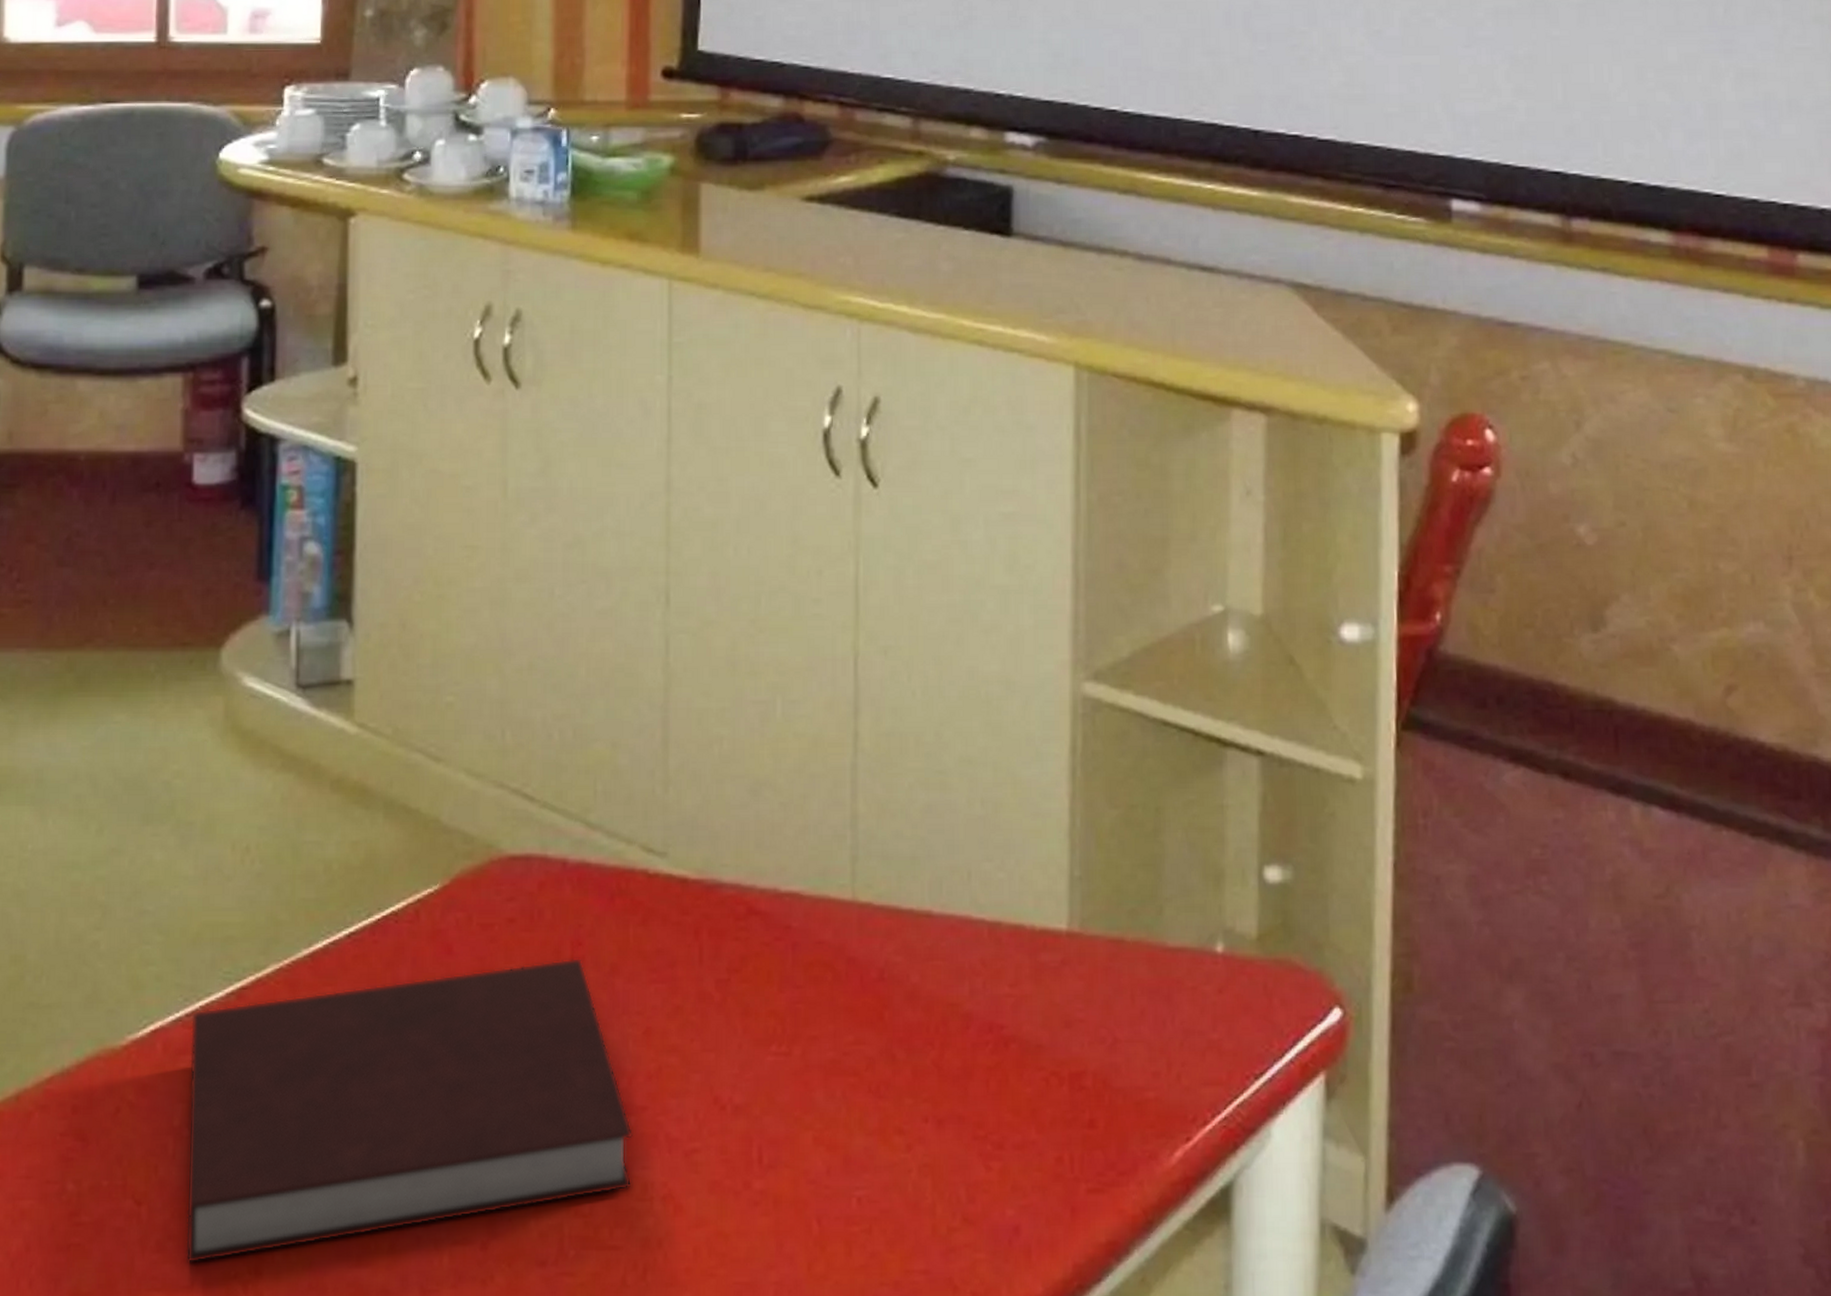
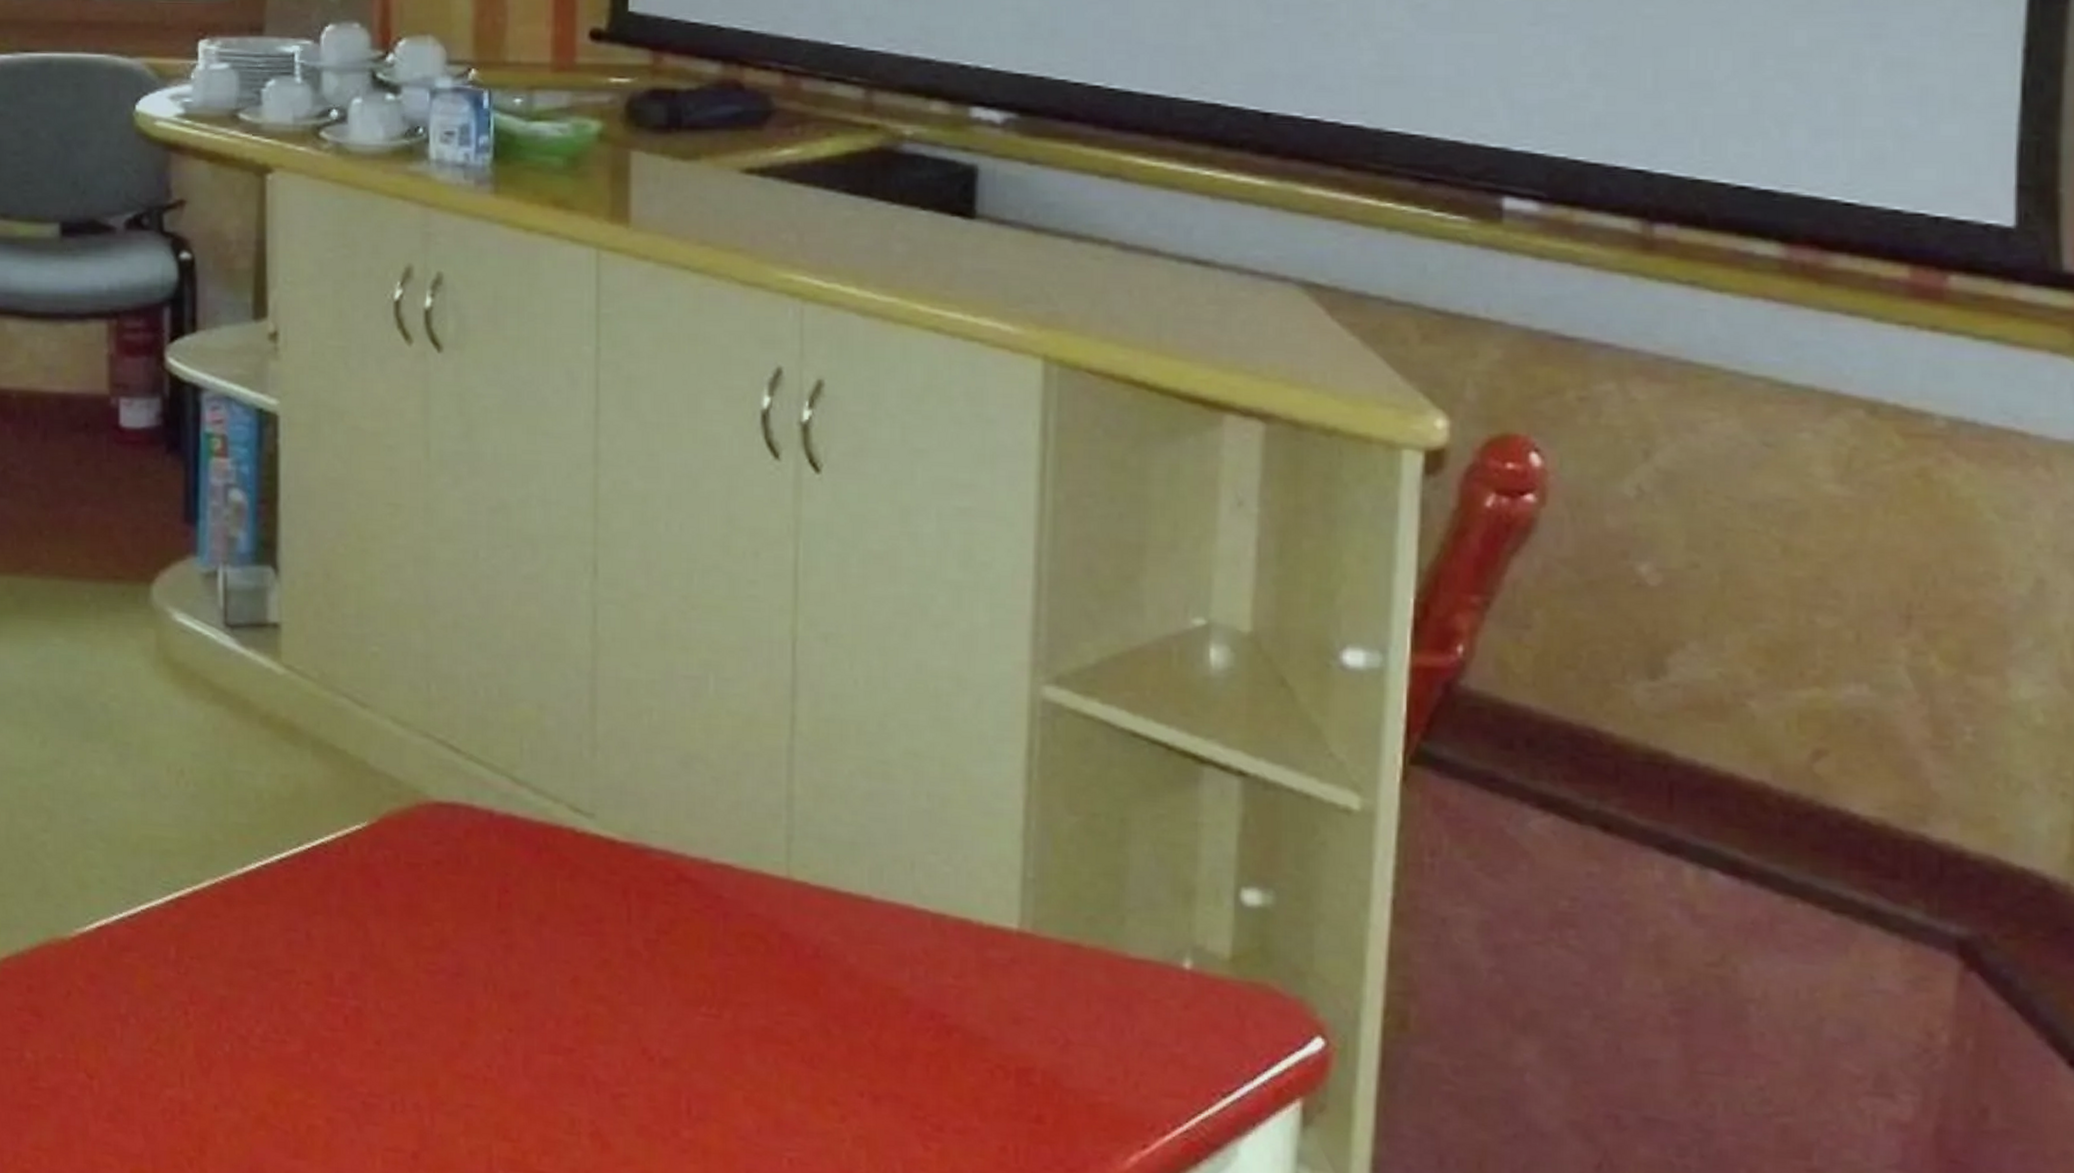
notebook: present [186,957,634,1264] -> none [134,903,561,1136]

